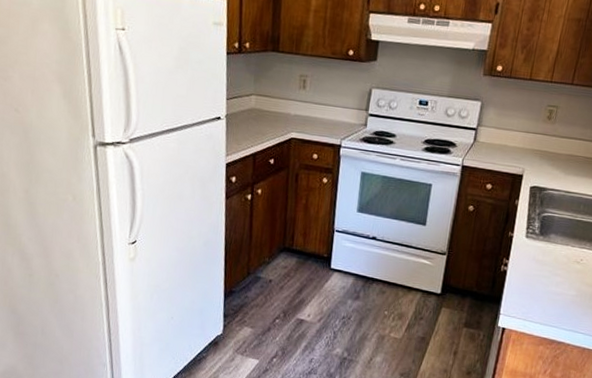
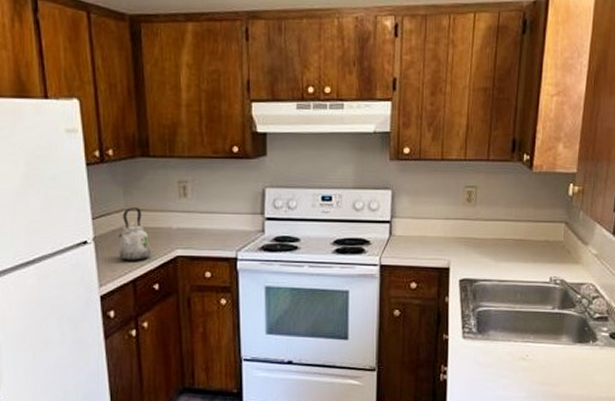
kettle: none [245,93,272,139] -> present [119,207,152,261]

